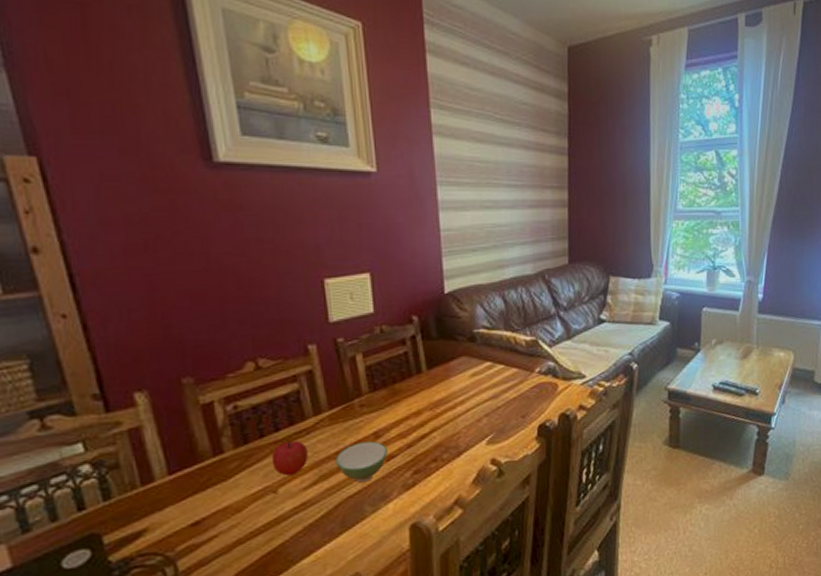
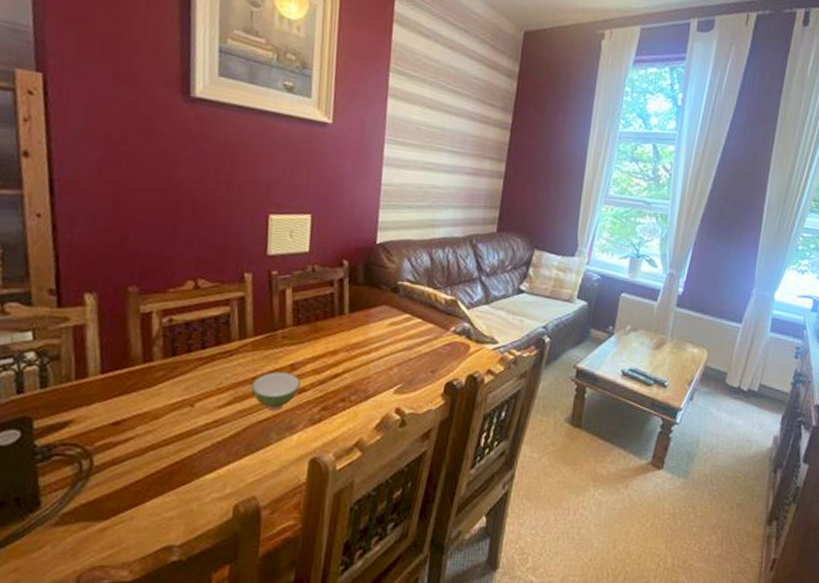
fruit: present [271,440,308,476] -> none [194,360,228,393]

